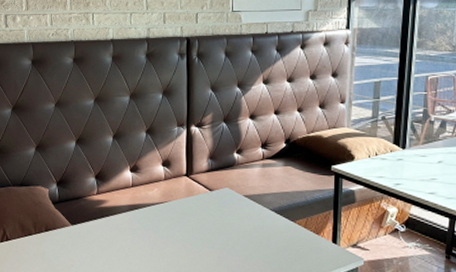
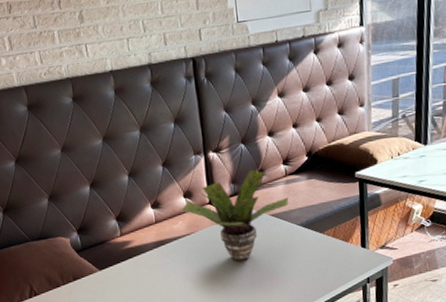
potted plant: none [158,148,264,238] -> present [181,169,289,261]

